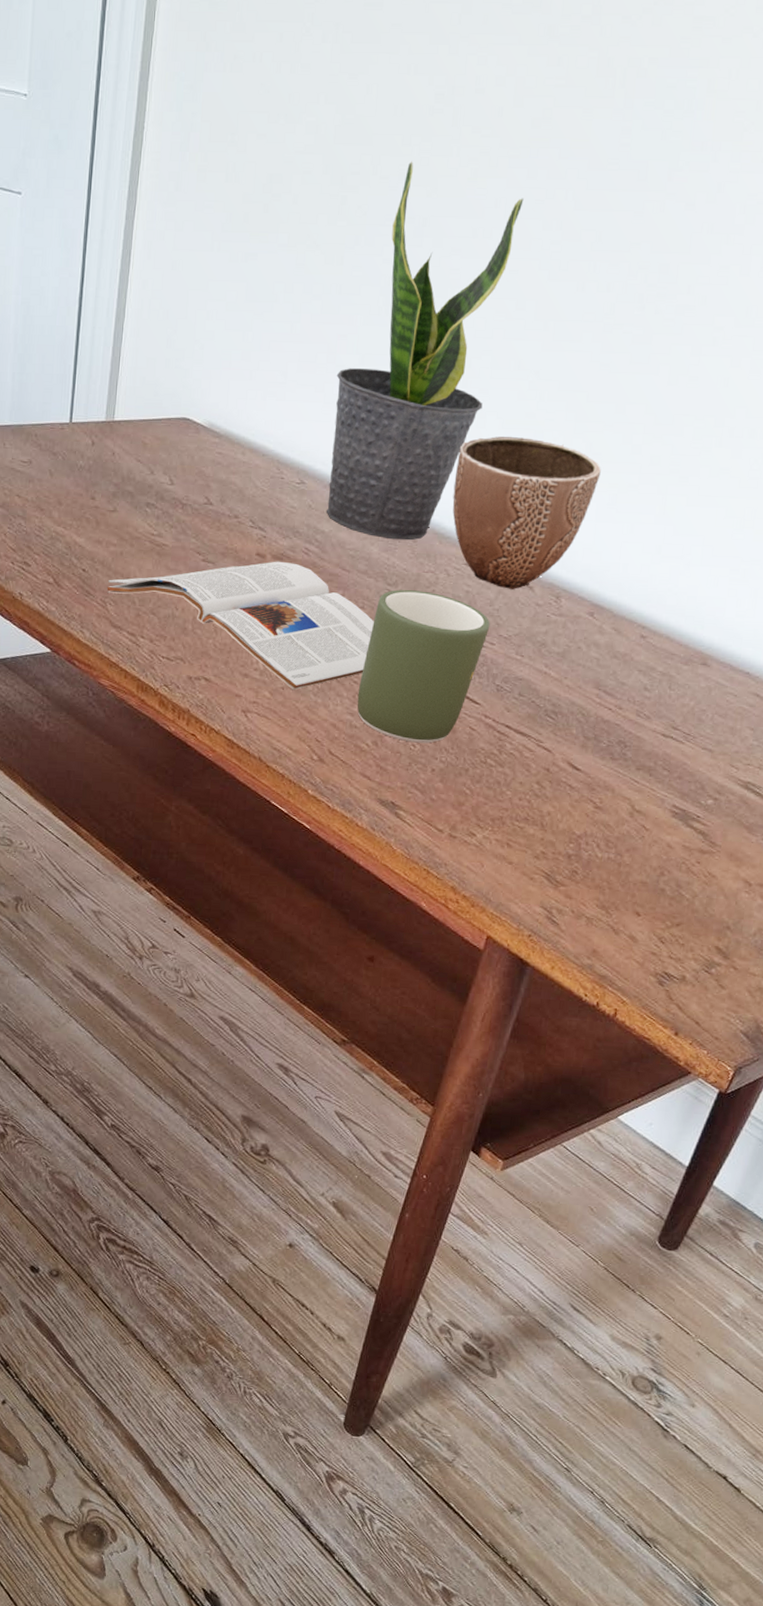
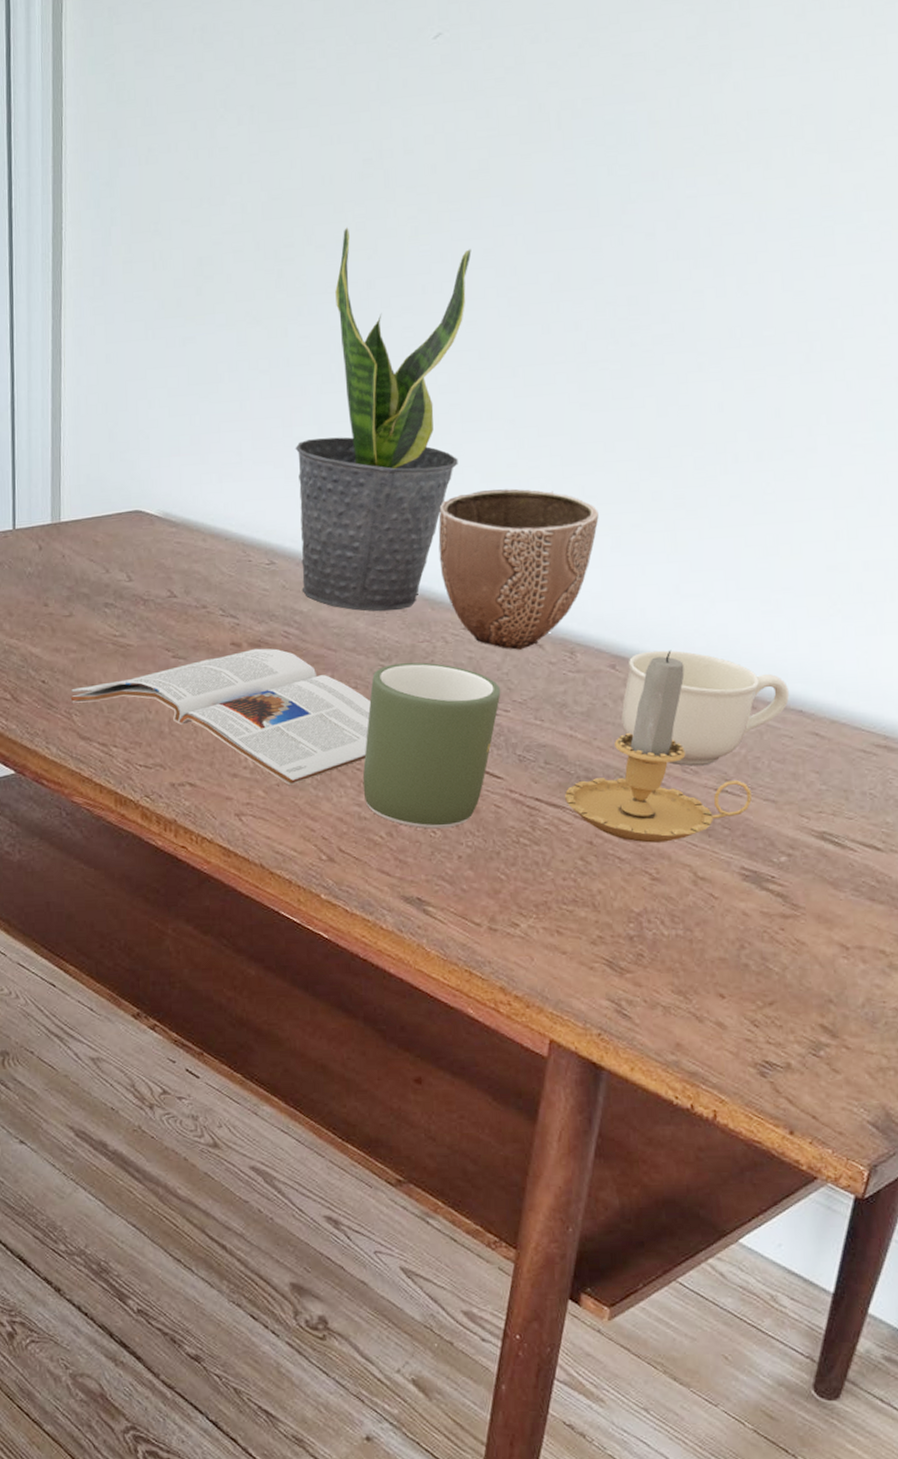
candle: none [532,604,693,776] -> present [565,650,752,843]
teacup: none [591,603,741,713] -> present [621,650,790,766]

